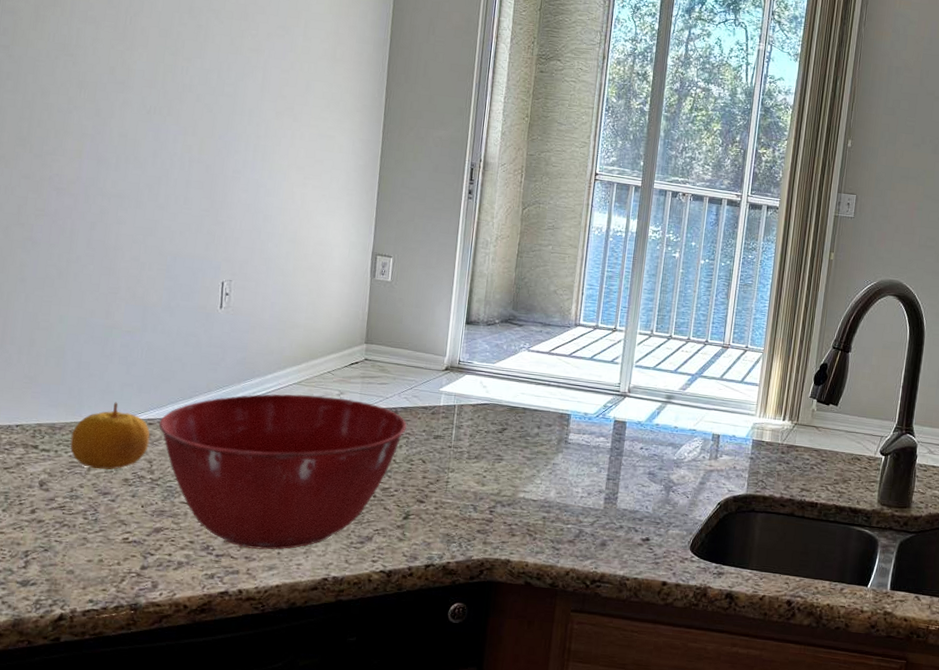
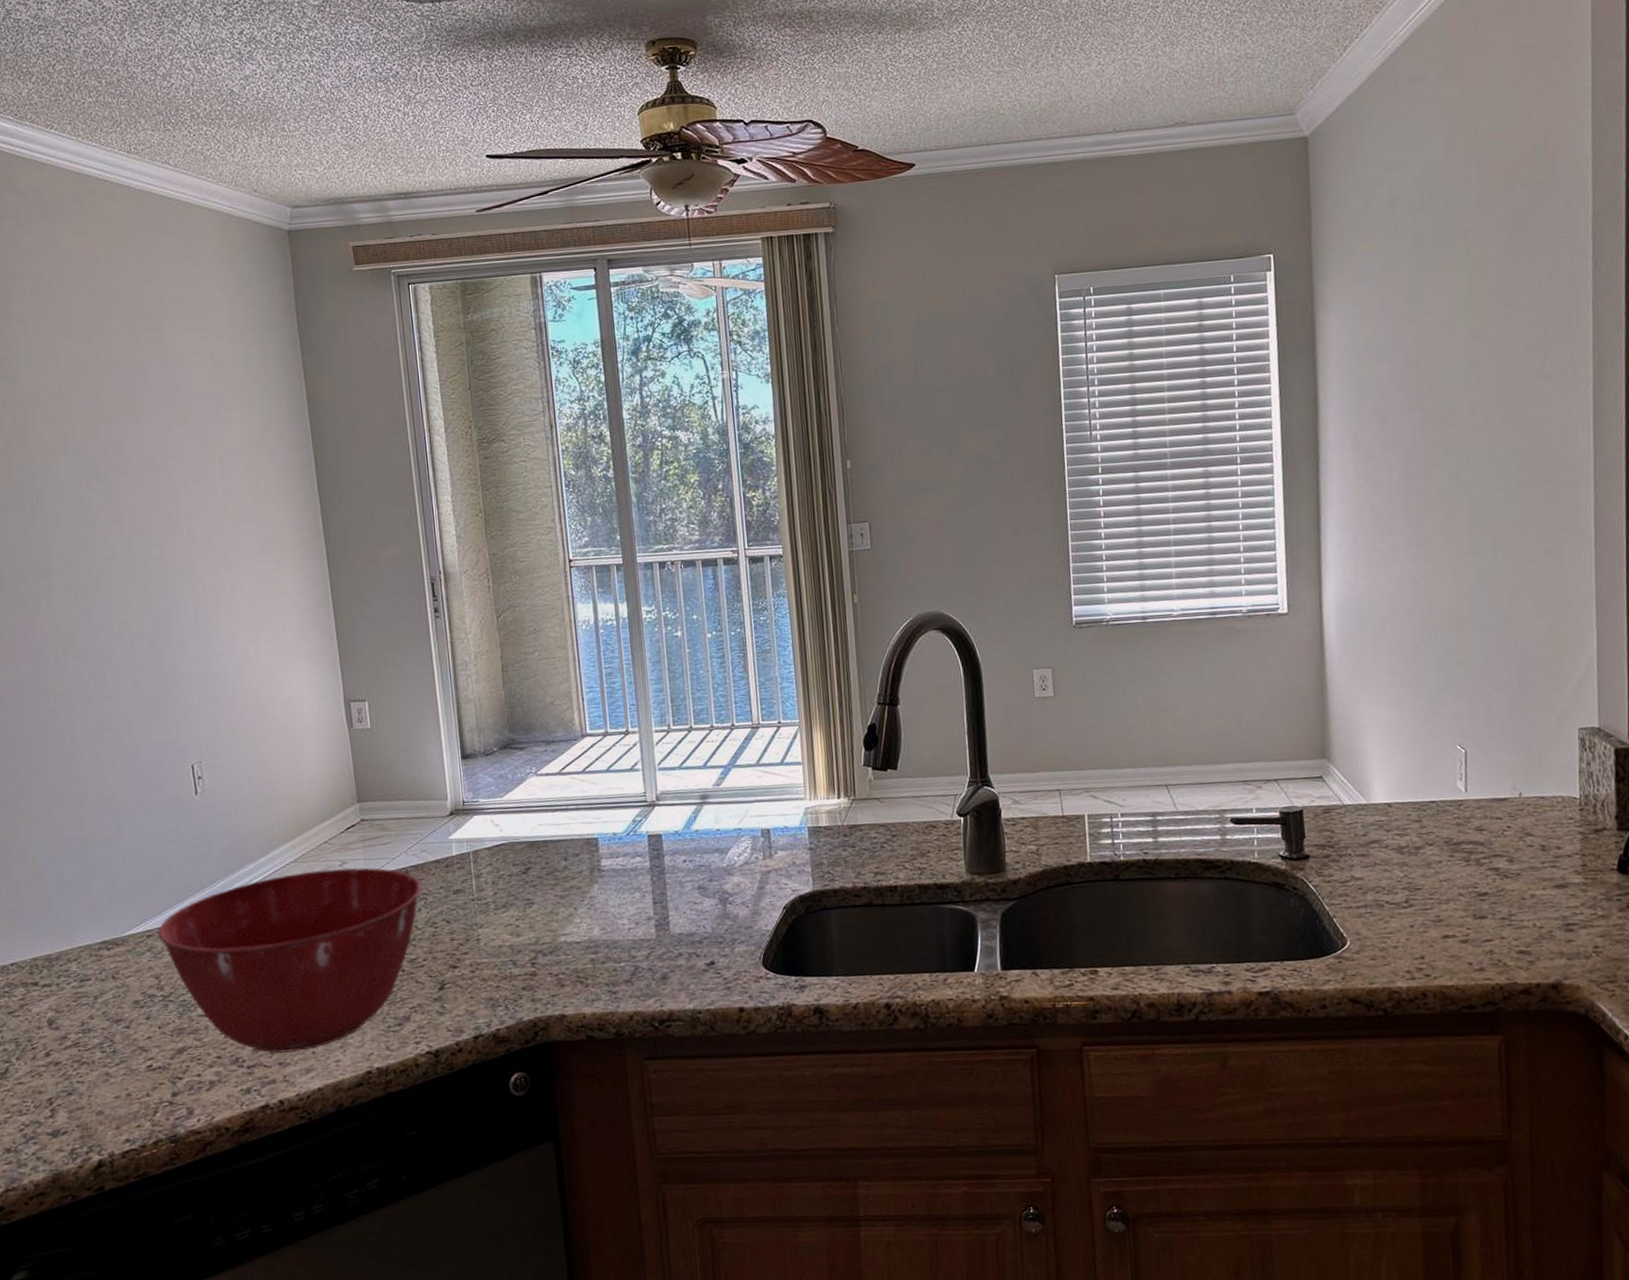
fruit: present [70,402,150,470] -> none [69,919,153,996]

